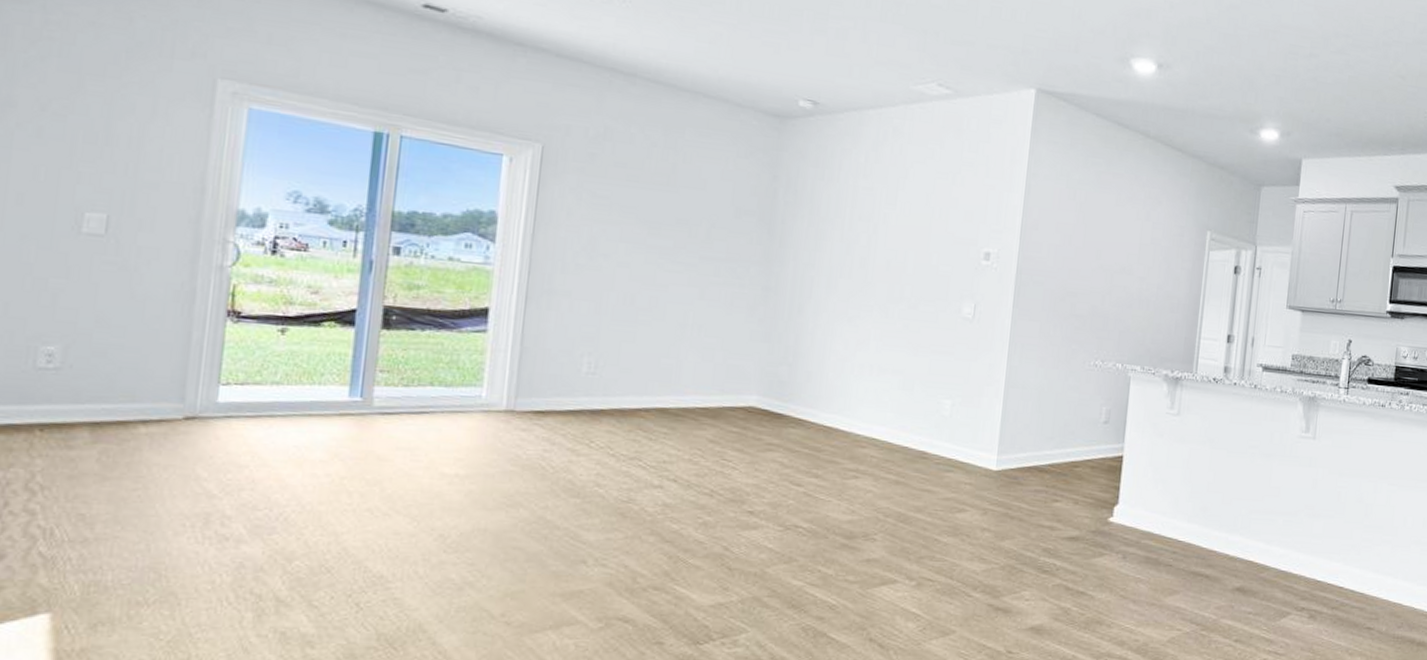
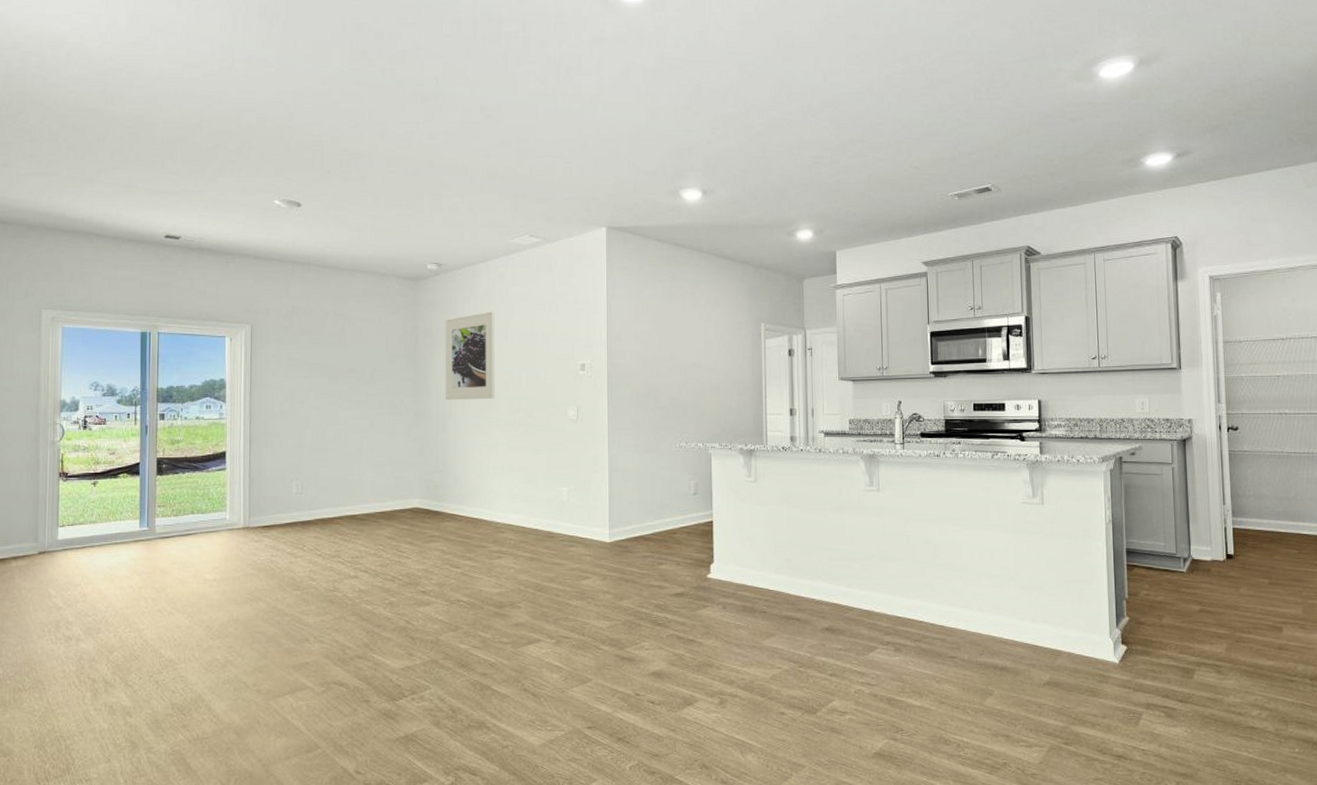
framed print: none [805,171,882,282] -> present [445,311,494,401]

